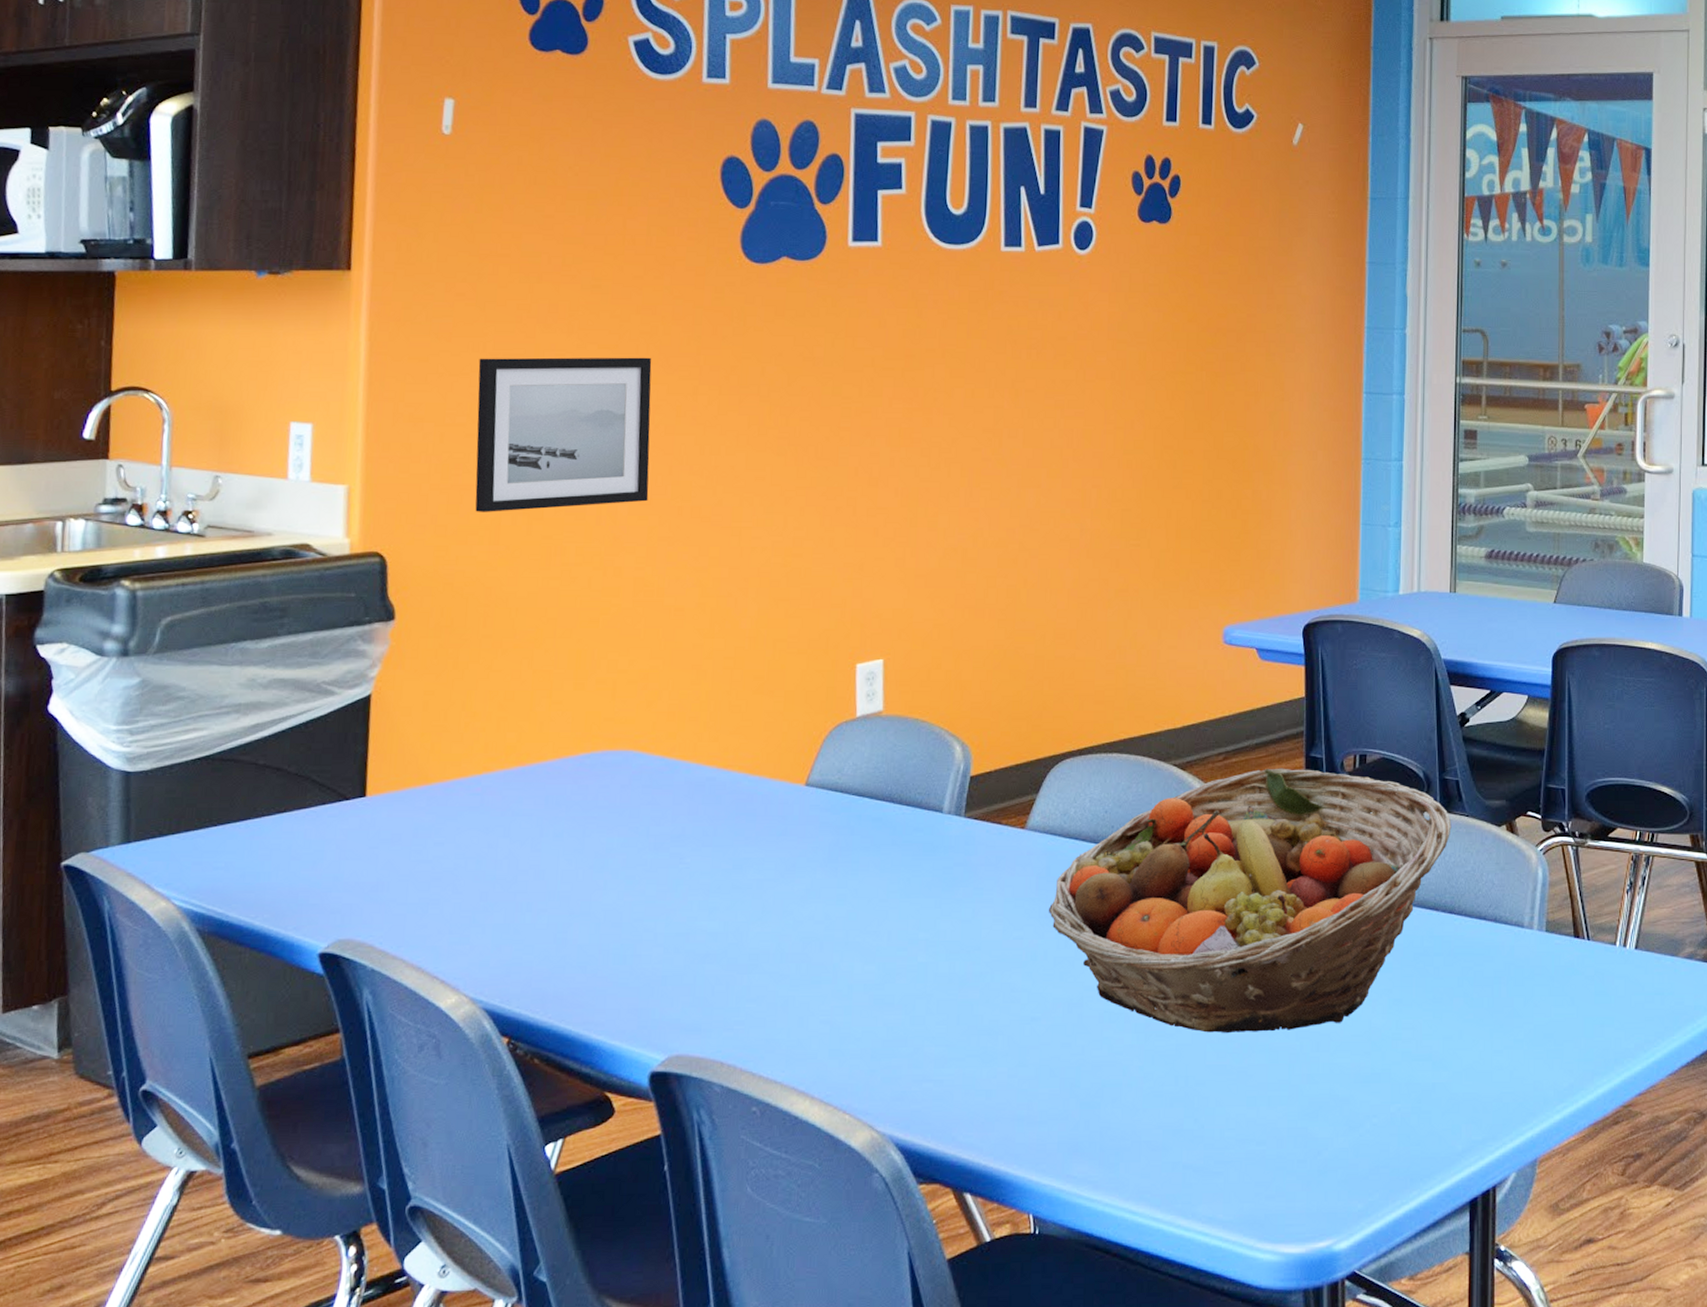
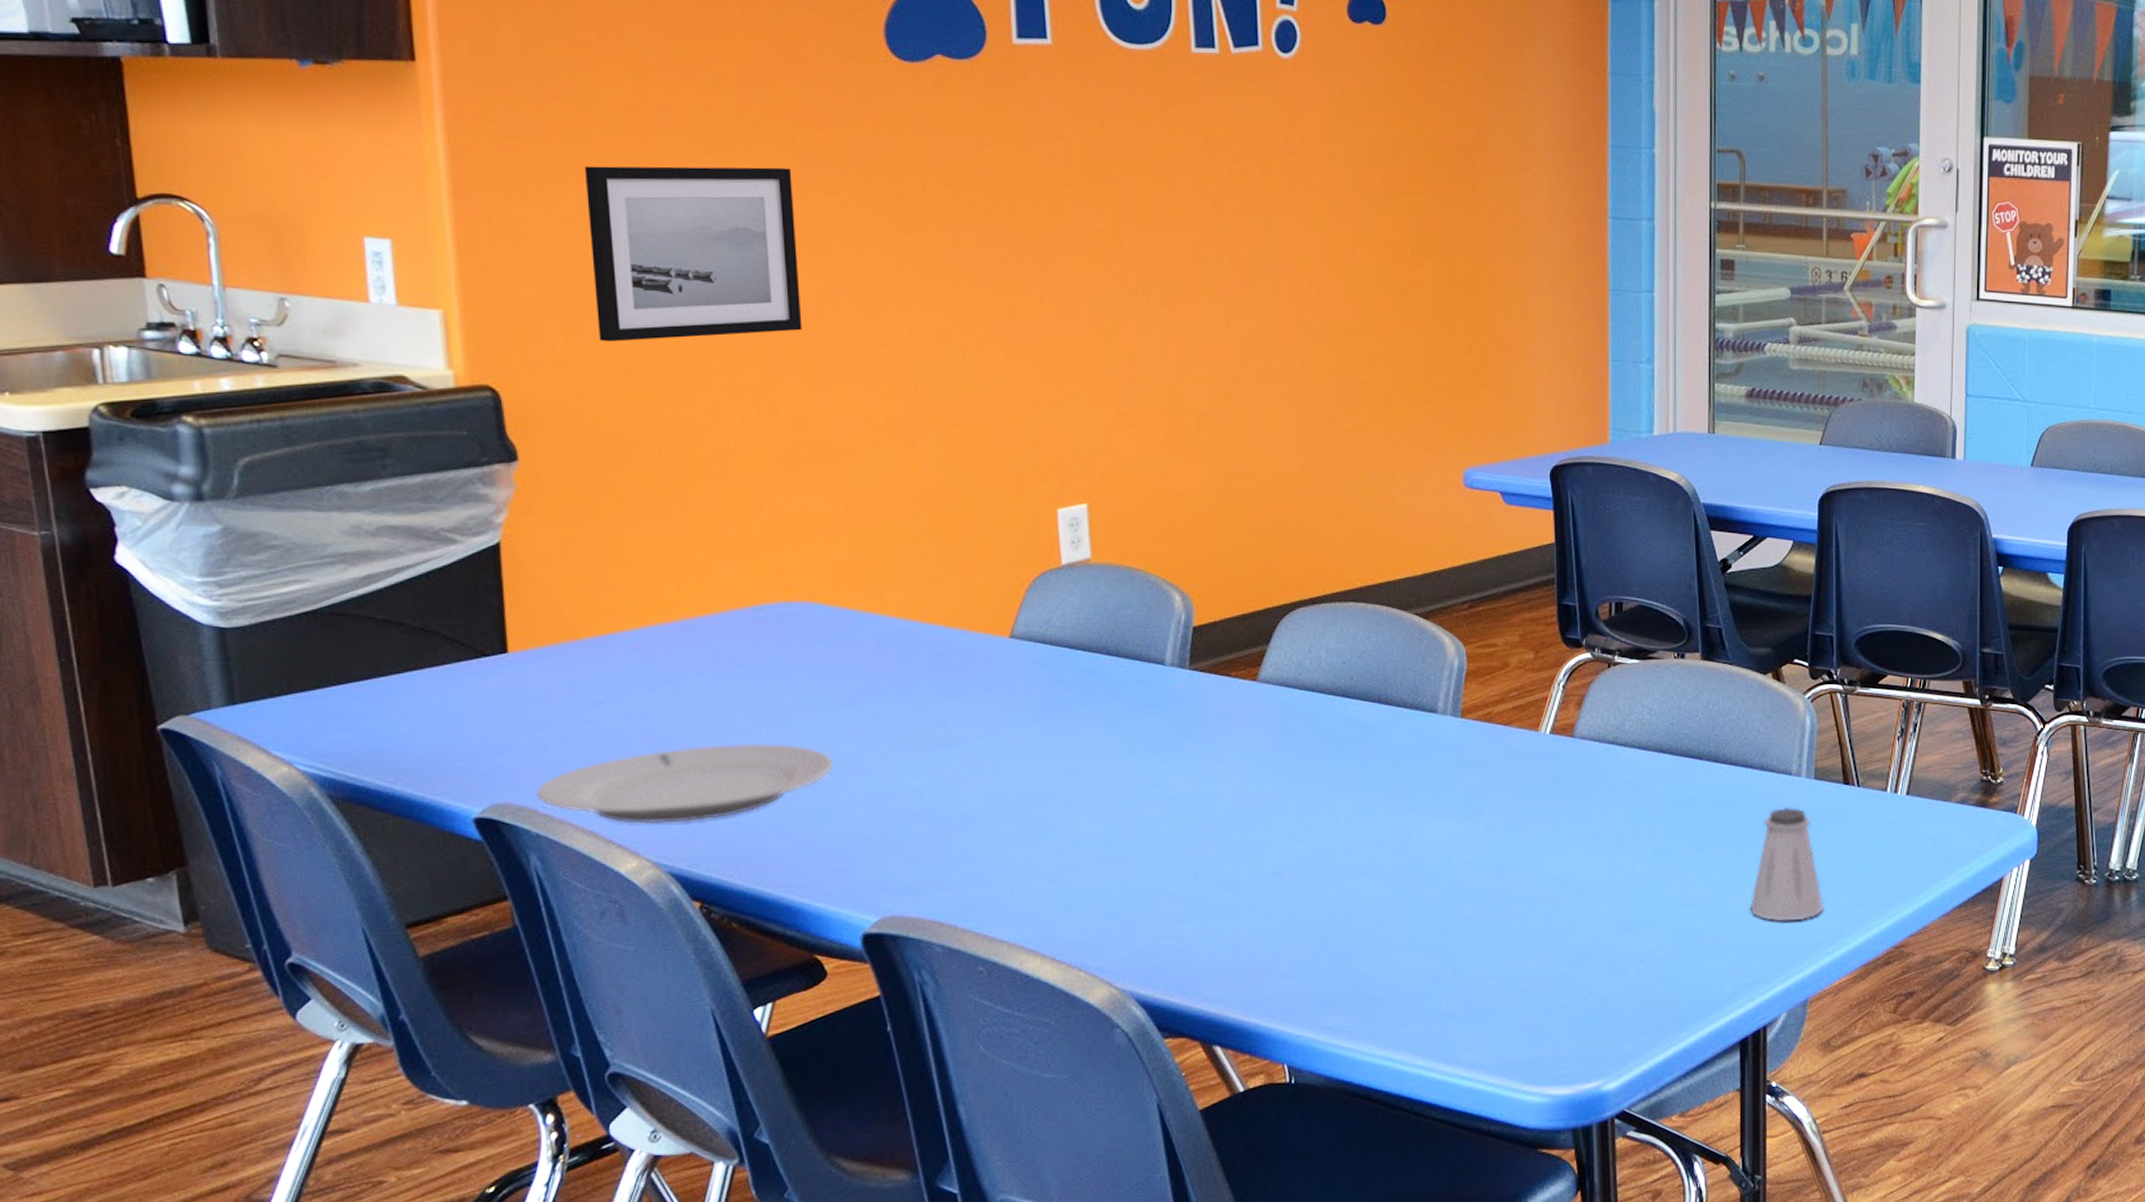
plate: none [375,884,640,960] -> present [536,743,834,823]
fruit basket: present [1048,768,1452,1033] -> none [1286,616,1715,884]
saltshaker: none [1482,960,1554,1077] -> present [1750,808,1824,922]

